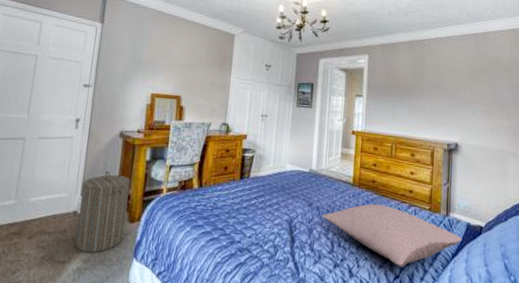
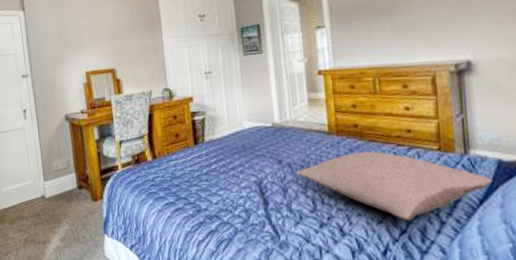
laundry hamper: present [75,170,131,253] -> none [42,154,91,233]

